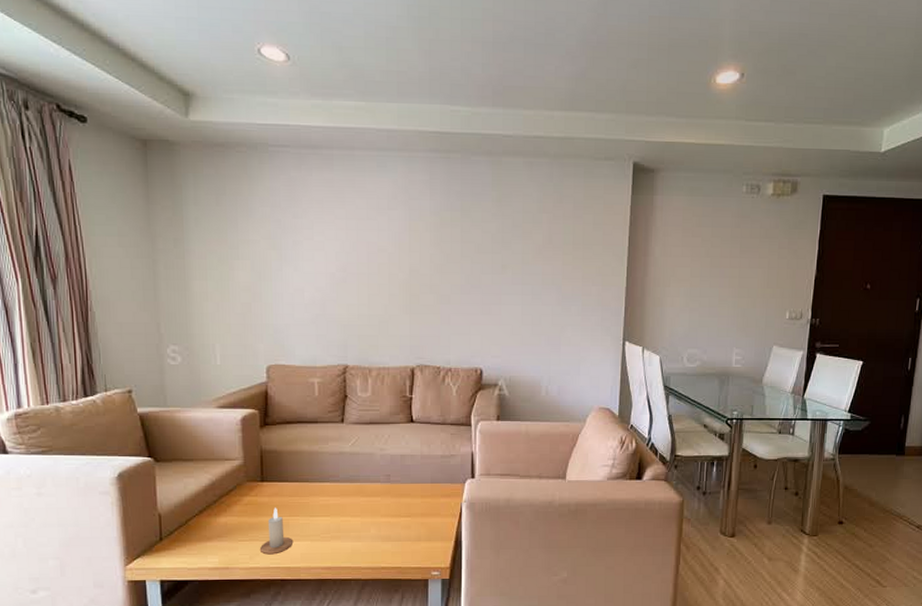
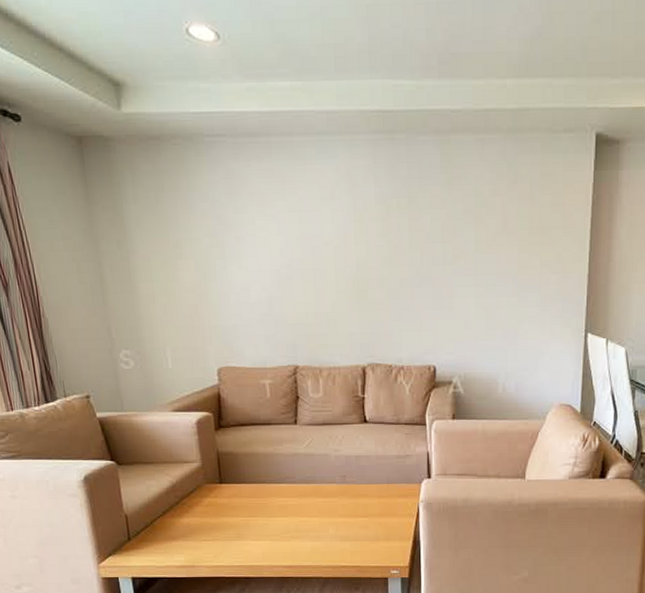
candle: present [260,507,294,555] -> none [223,508,255,554]

